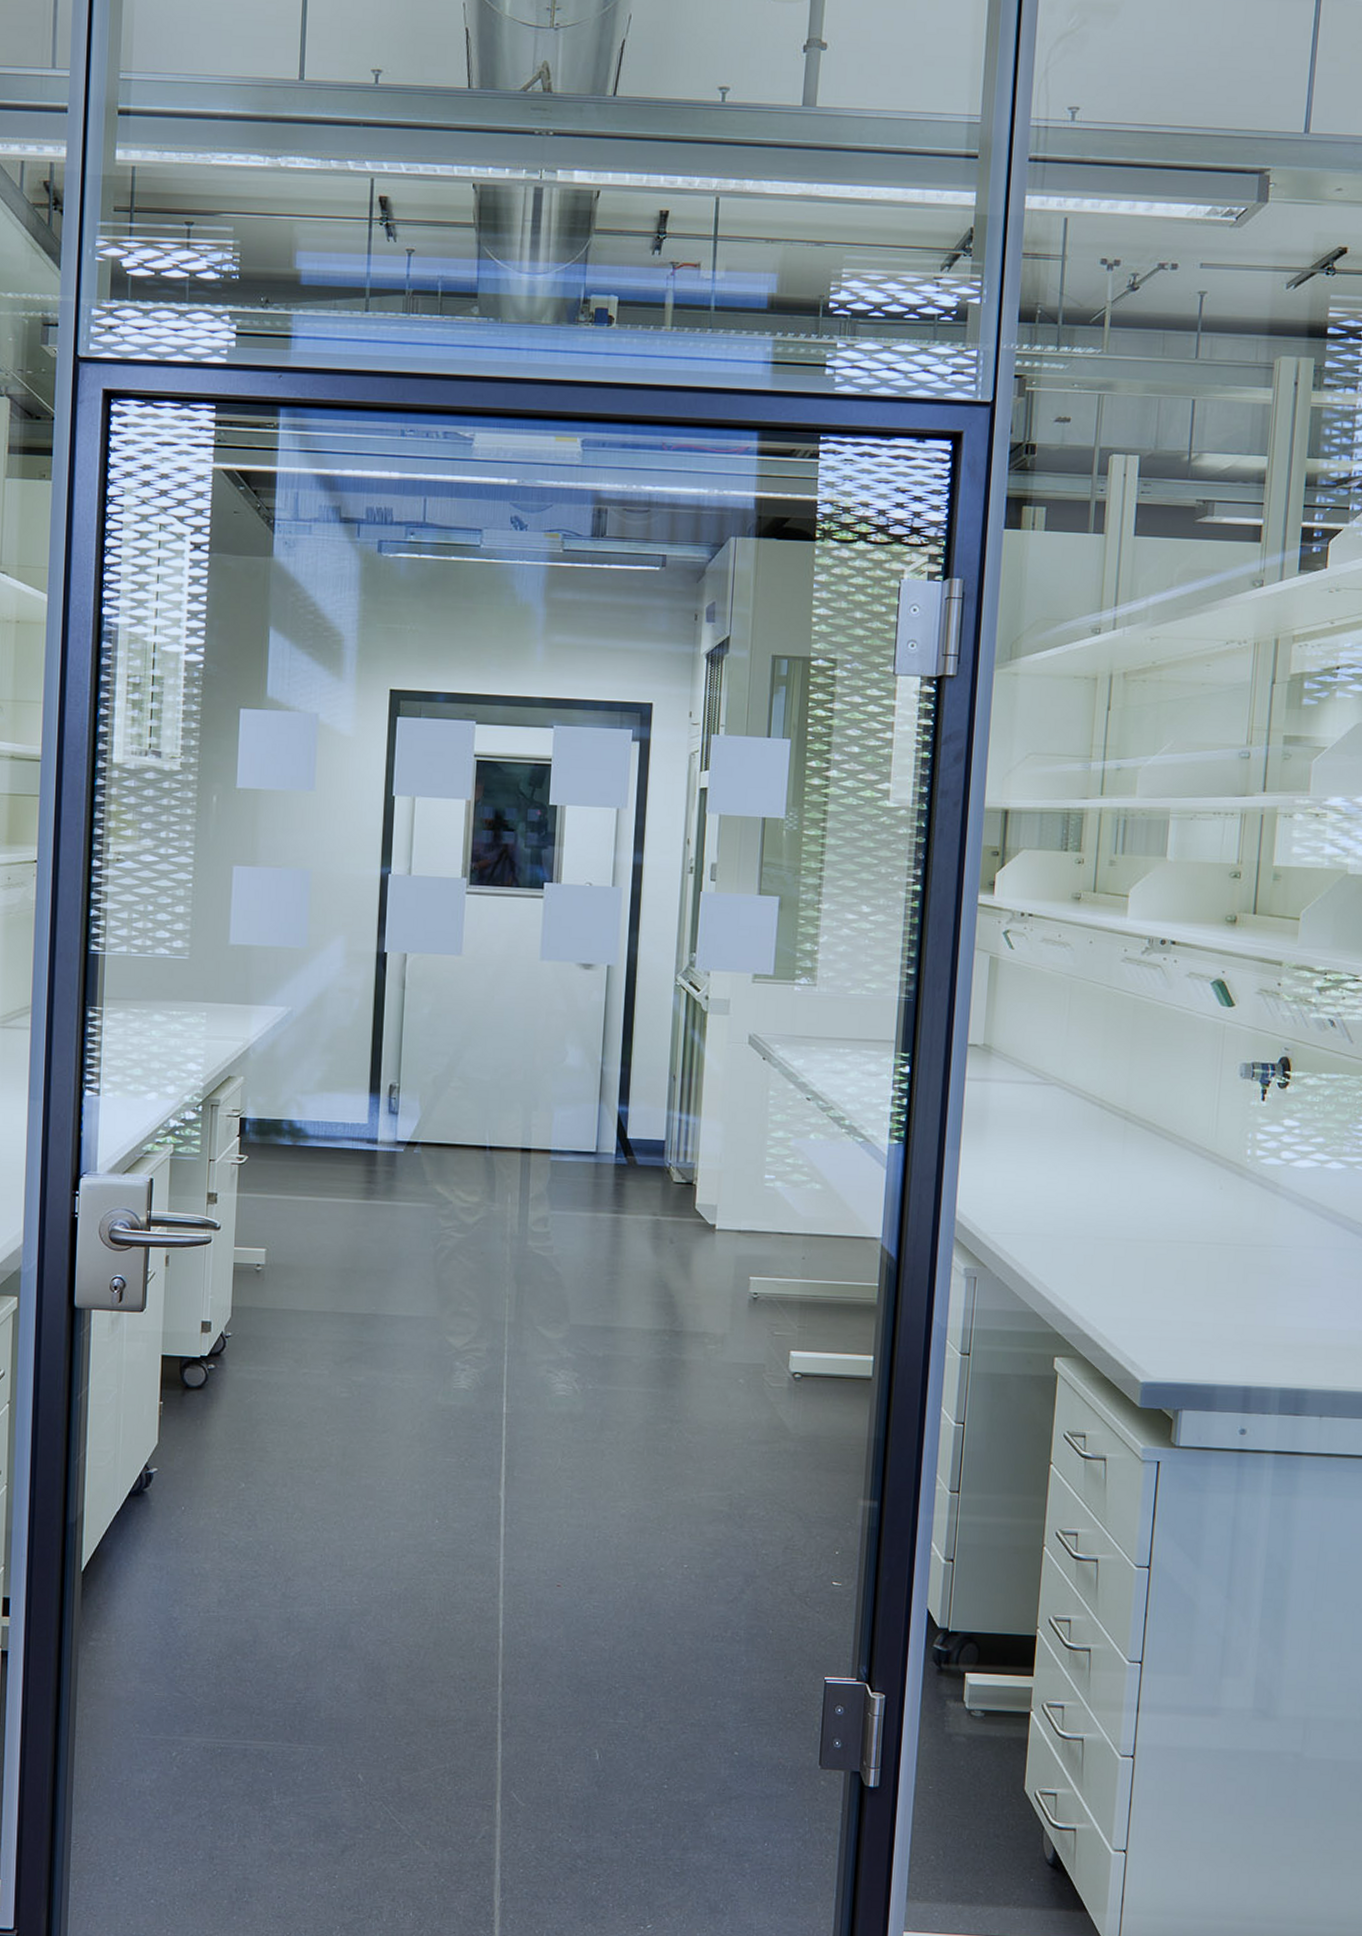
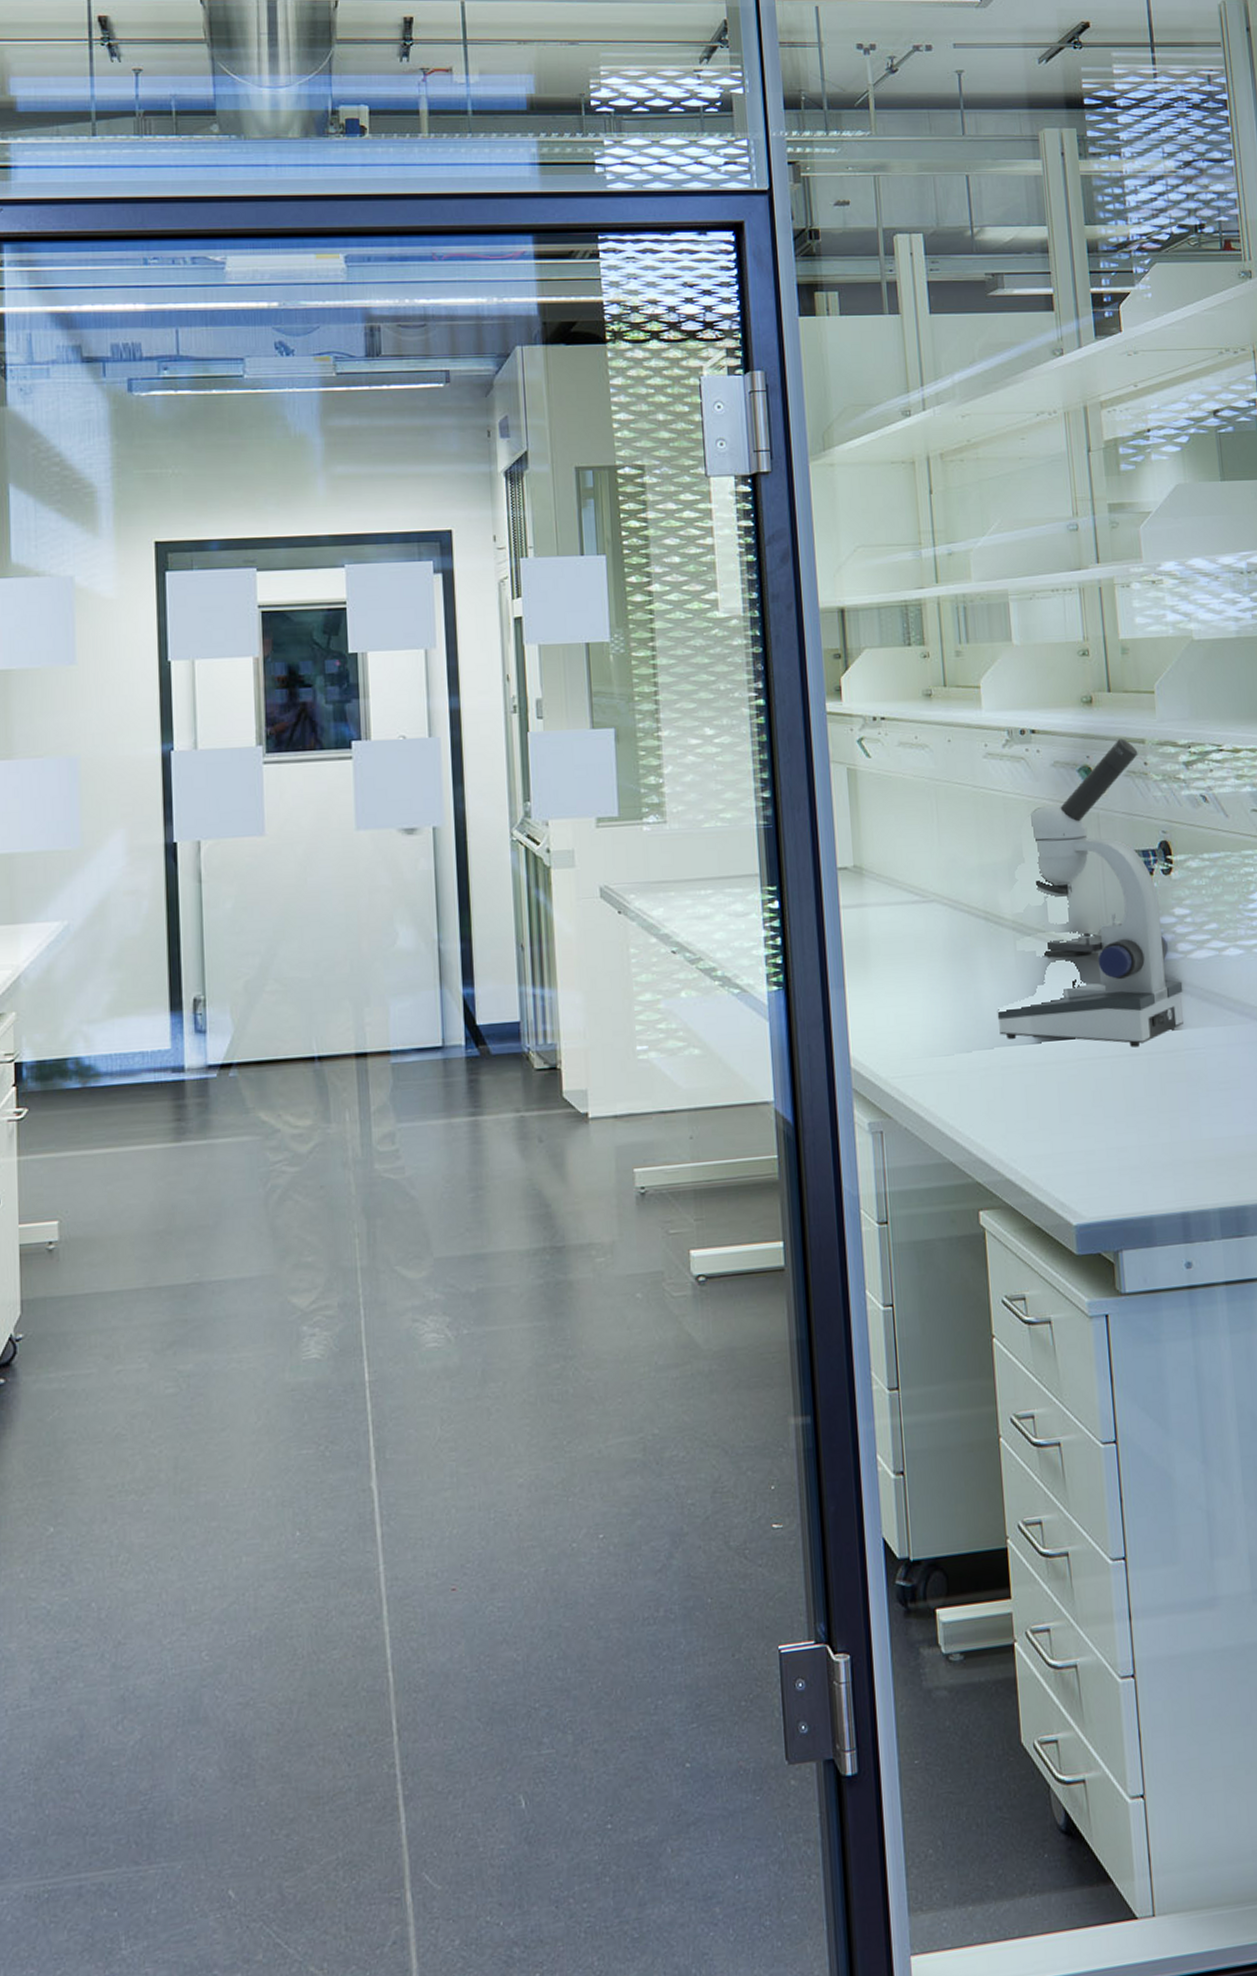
microscope: none [1098,958,1281,1238] -> present [997,738,1183,1048]

